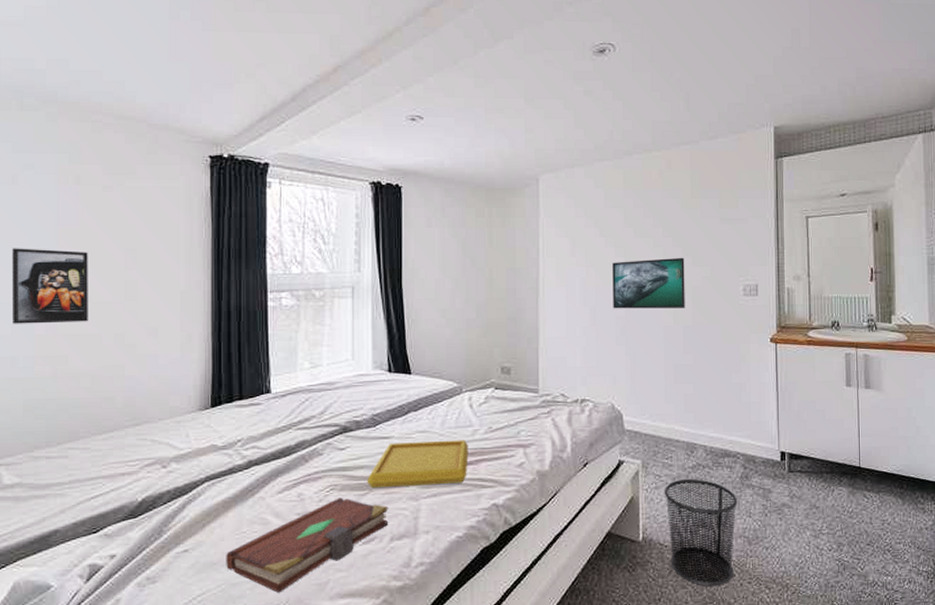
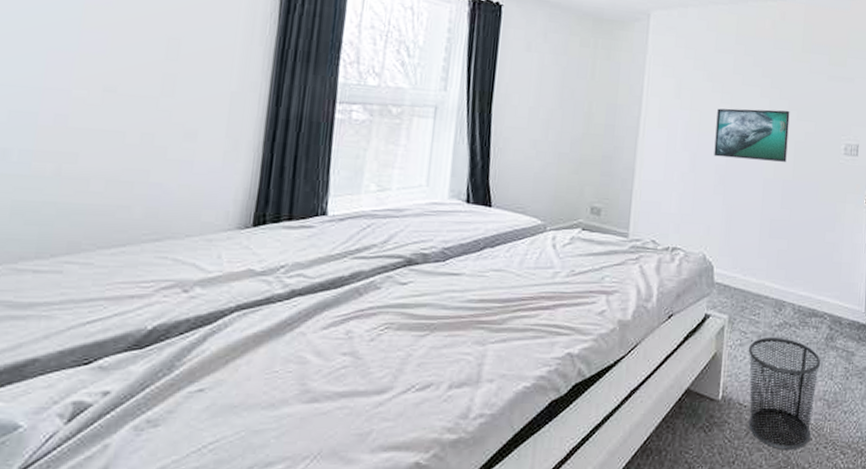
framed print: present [11,248,88,324] -> none [10,20,121,116]
book: present [226,497,389,593] -> none [249,338,451,443]
serving tray: present [366,440,468,489] -> none [428,280,547,330]

